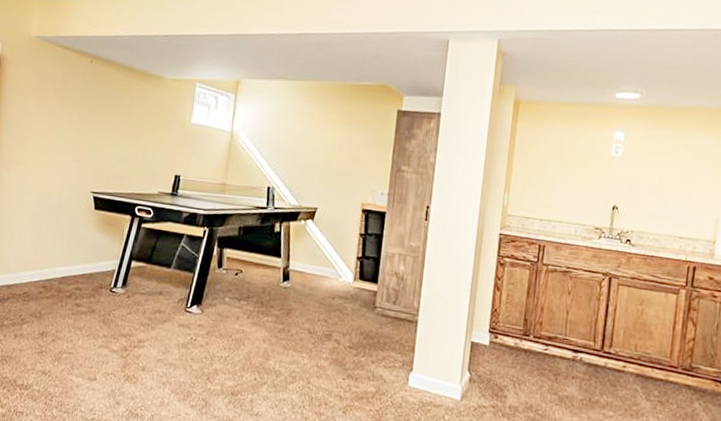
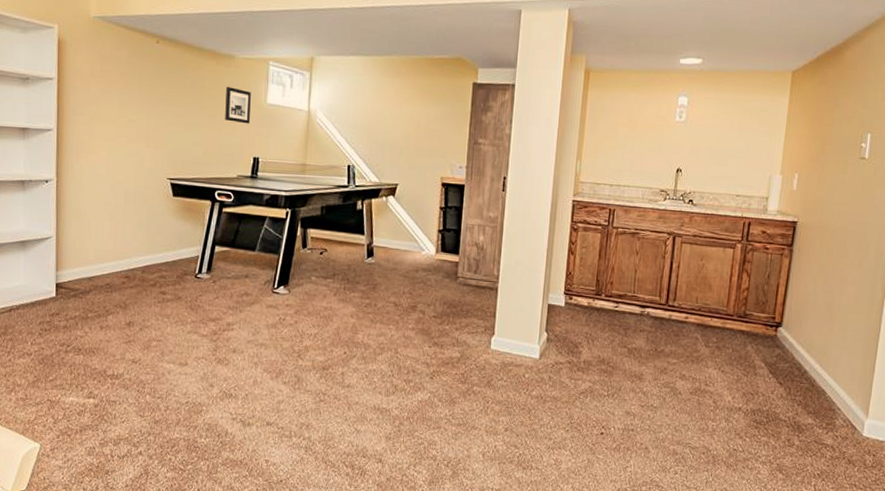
wall art: none [150,106,177,143] -> present [225,87,251,124]

